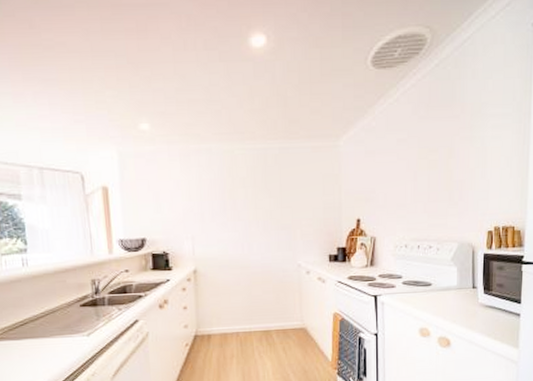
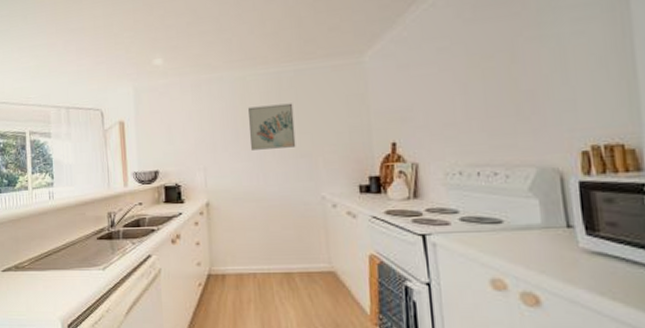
wall art: none [235,179,278,221] -> present [248,103,296,150]

